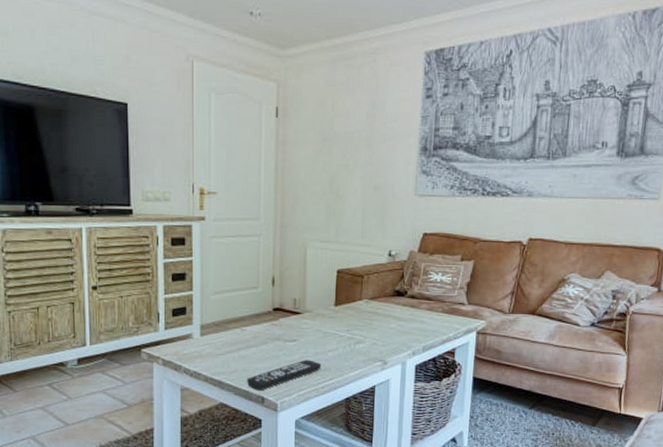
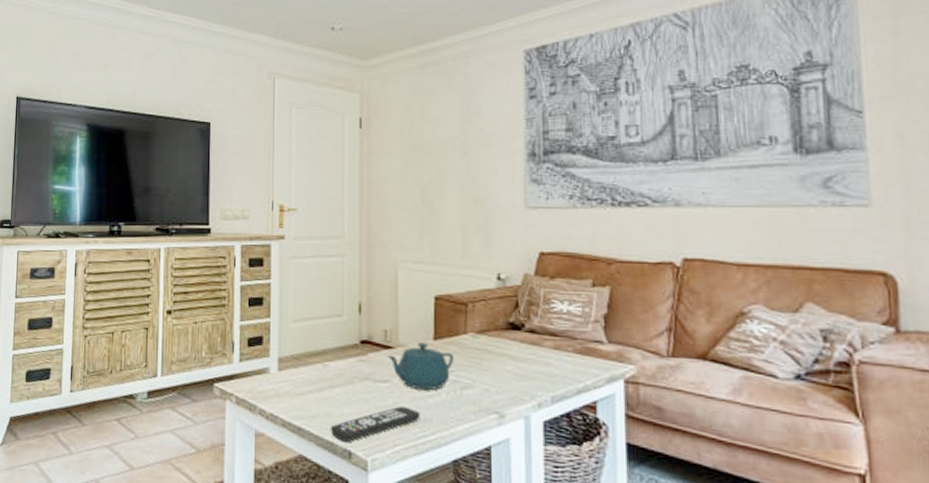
teapot: none [295,308,350,347] -> present [387,342,453,391]

